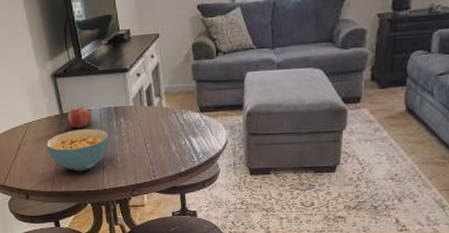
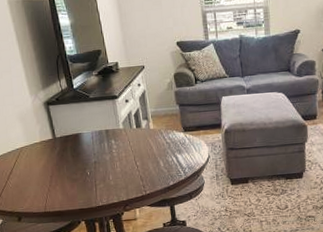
cereal bowl: present [46,128,109,172] -> none [39,150,101,191]
fruit: present [67,107,92,129] -> none [60,131,84,151]

